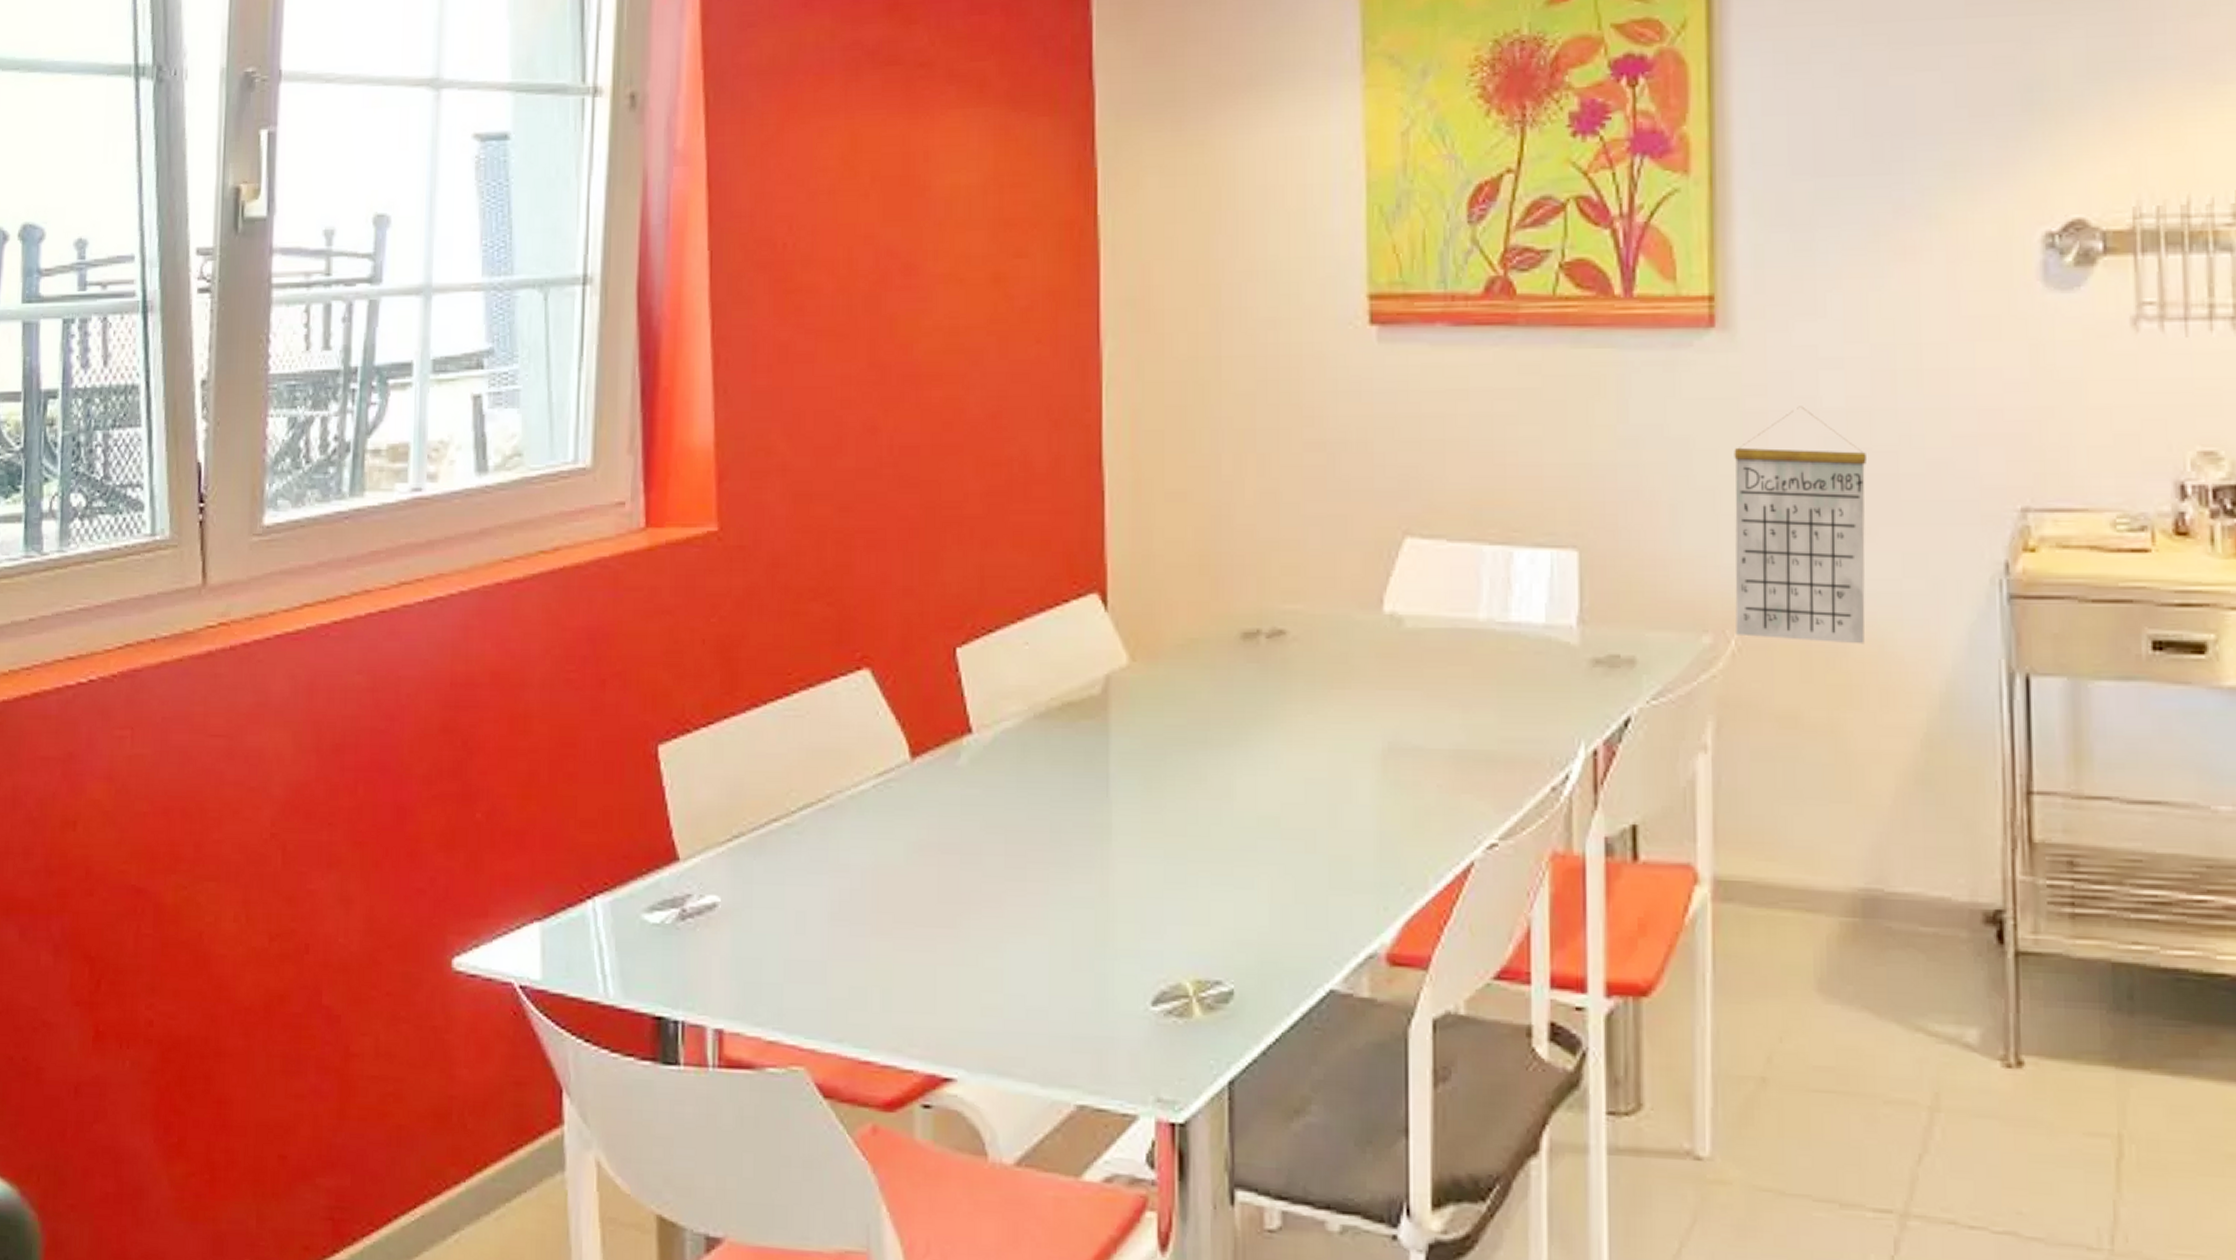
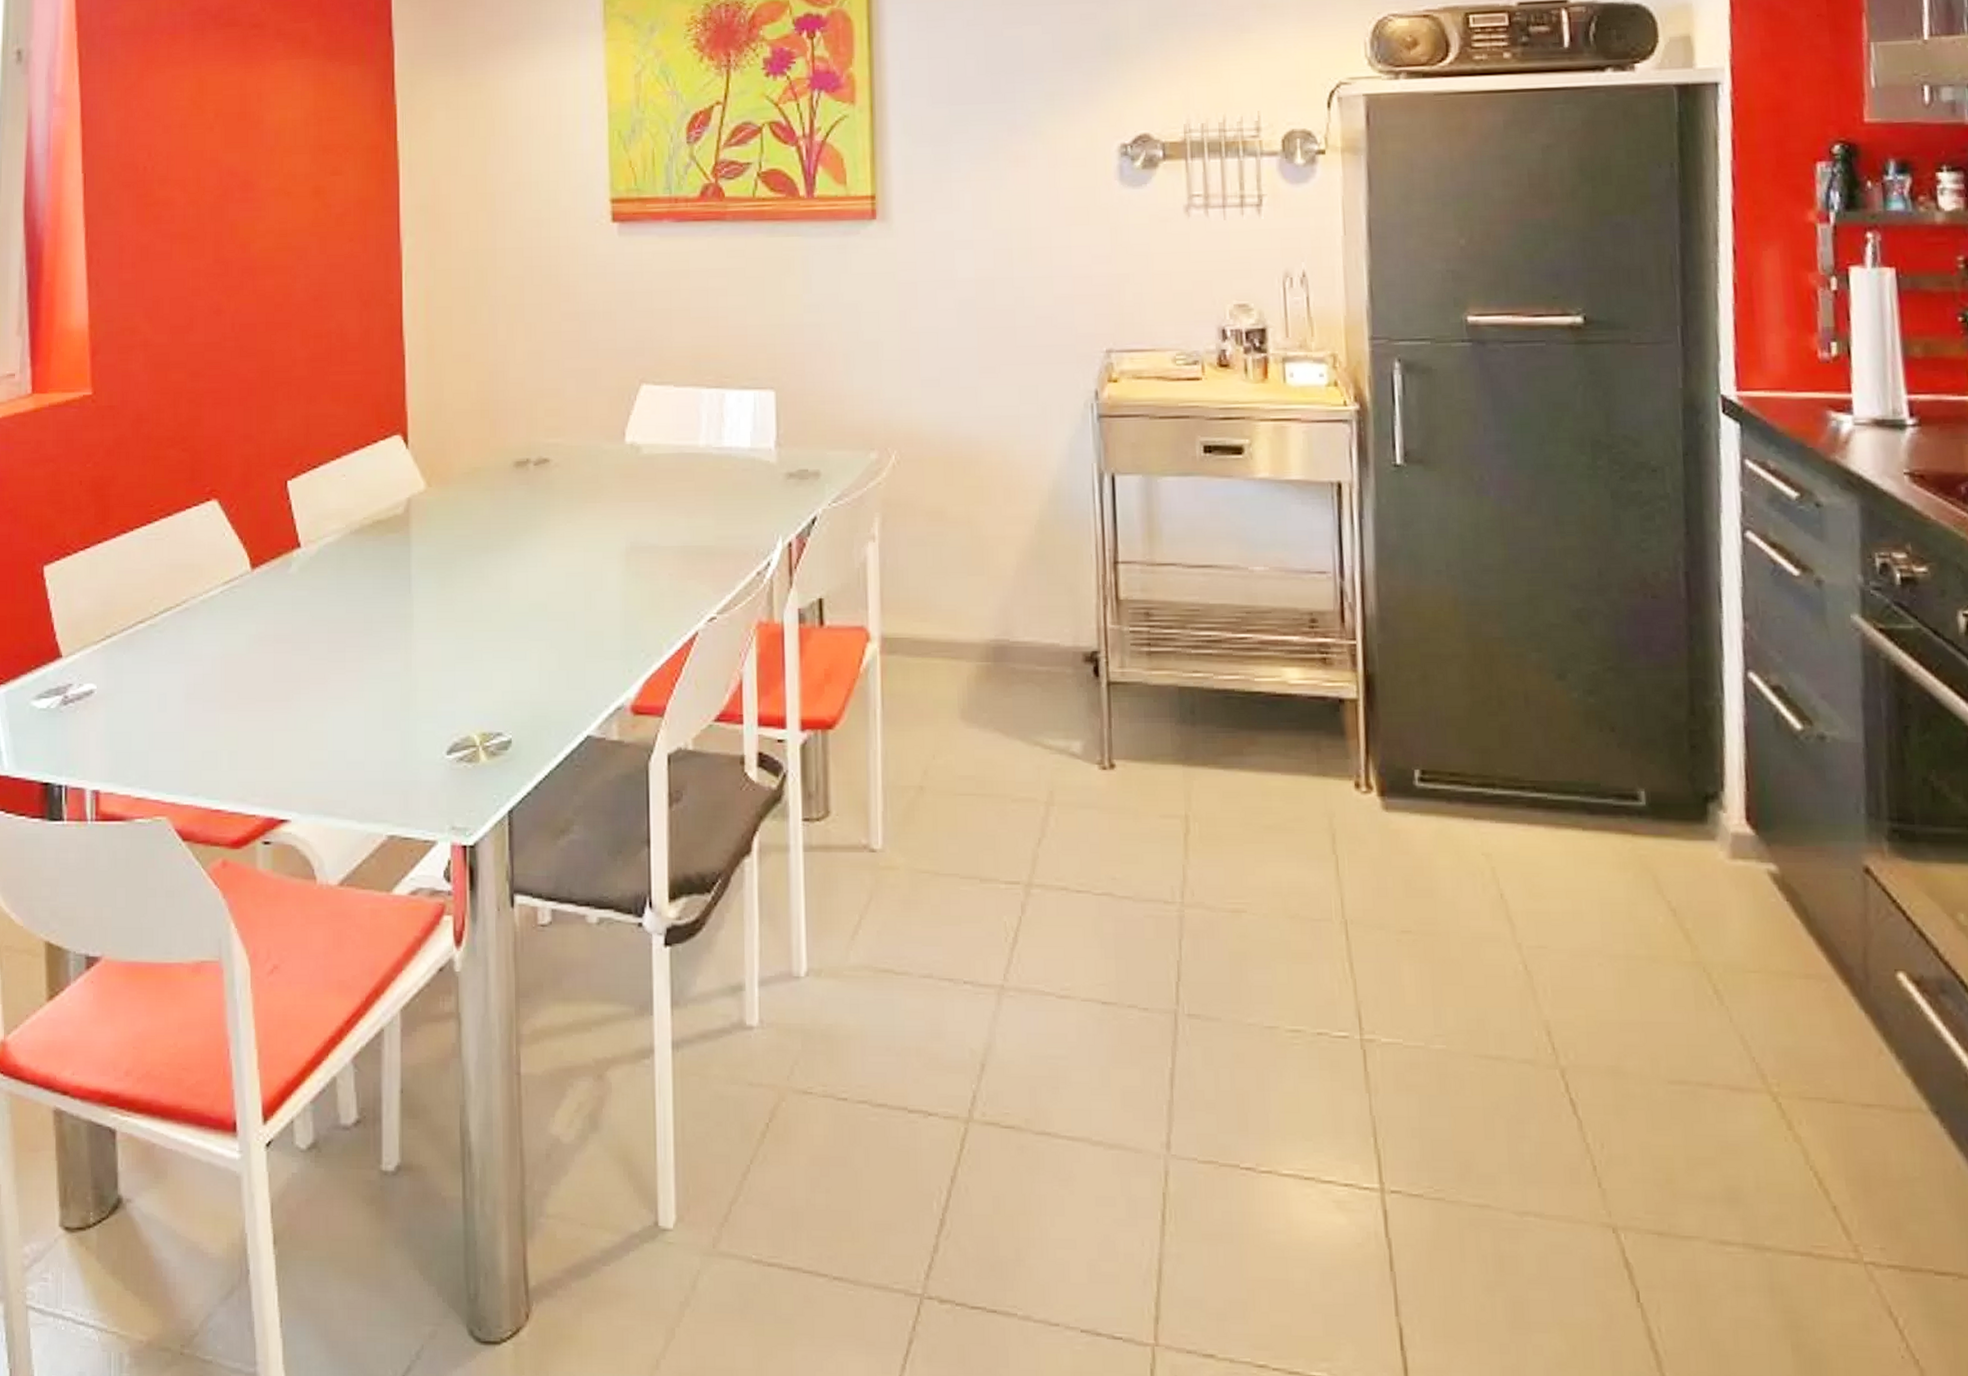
calendar: present [1734,406,1866,644] -> none [892,277,992,456]

